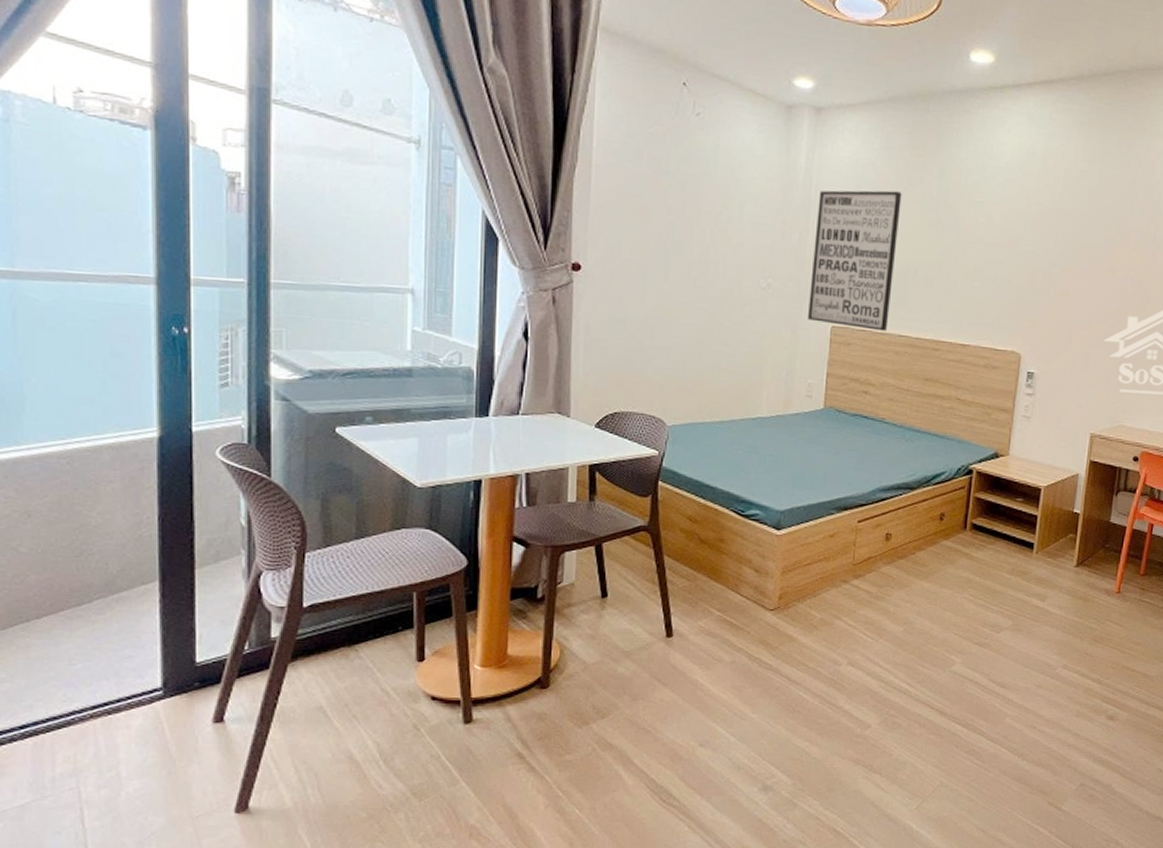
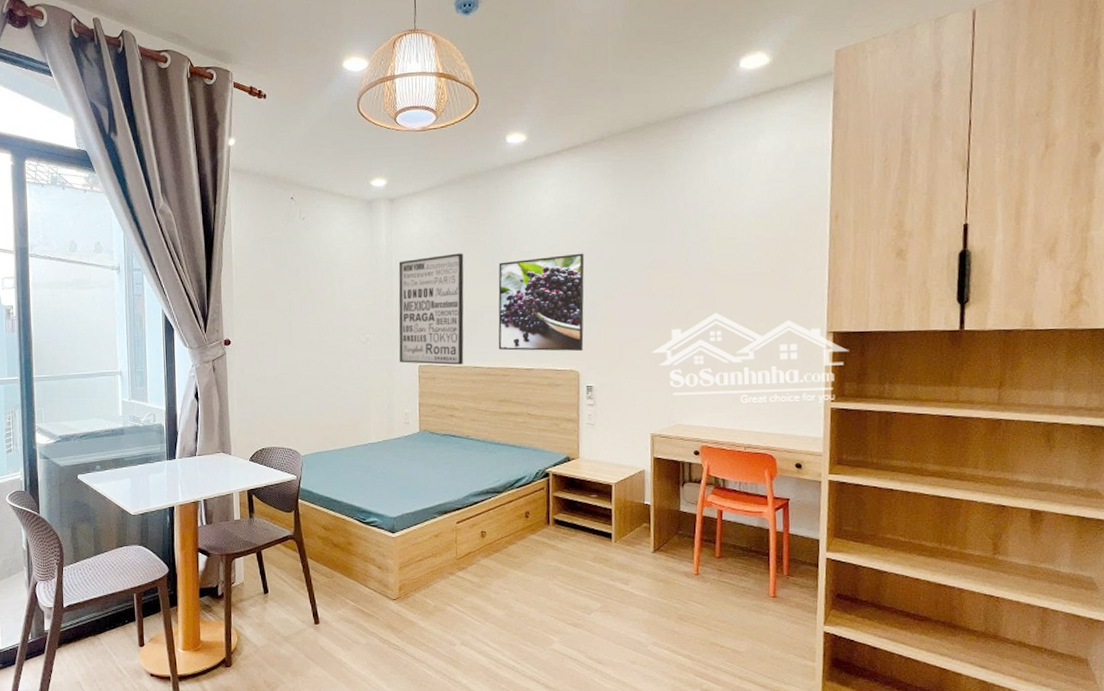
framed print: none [931,210,1044,331] -> present [498,253,585,352]

